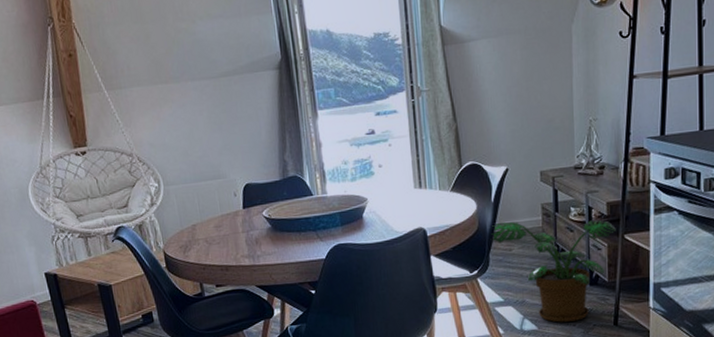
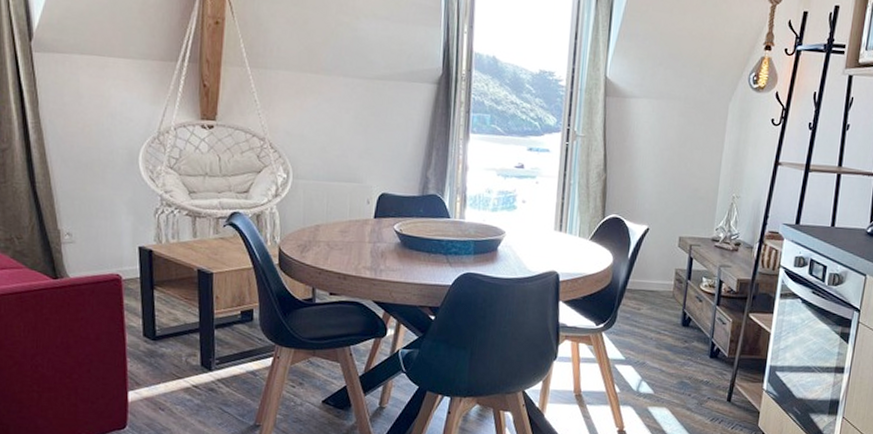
potted plant: present [490,220,616,323] -> none [621,279,743,391]

